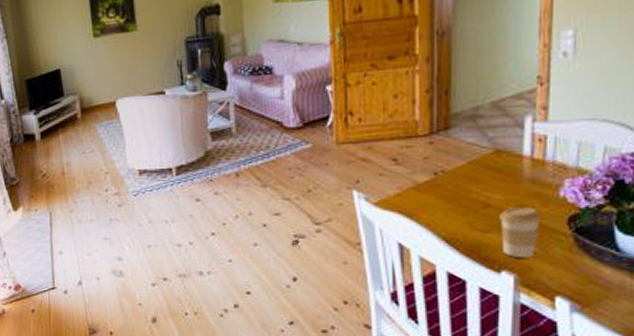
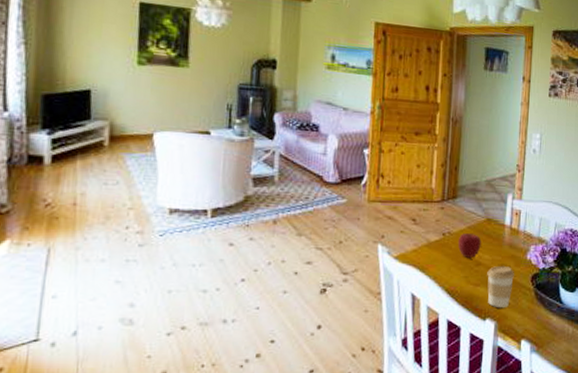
apple: none [457,170,489,199] -> present [458,233,482,258]

